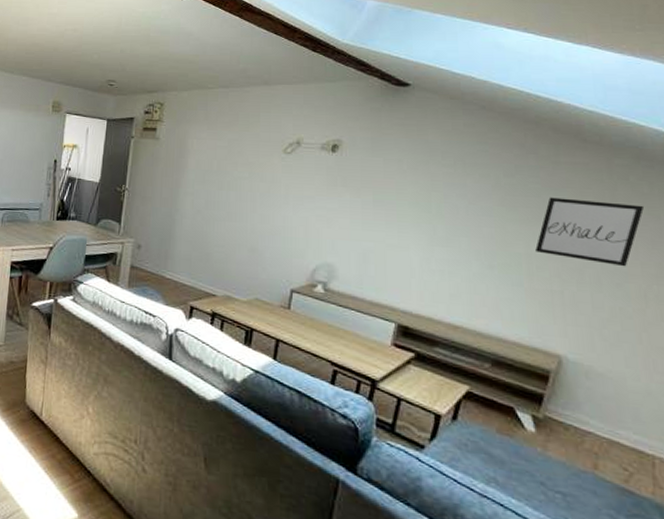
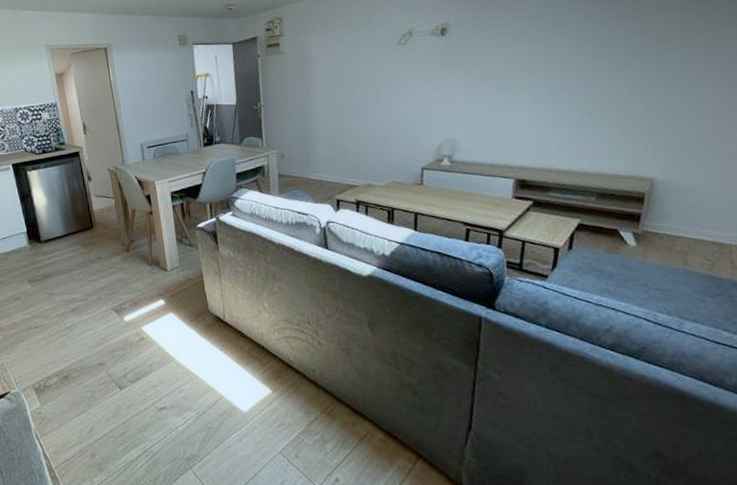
wall art: present [535,197,645,267] -> none [626,33,716,93]

